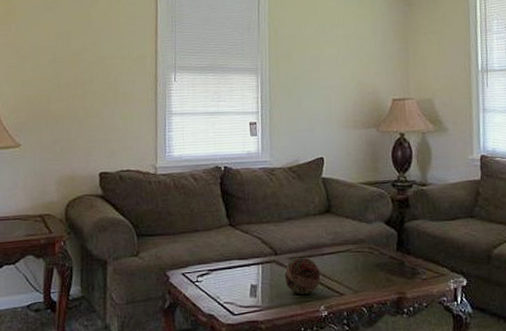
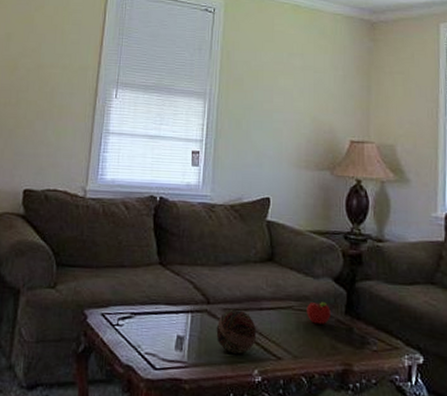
fruit: none [363,243,384,262] -> present [307,302,331,324]

